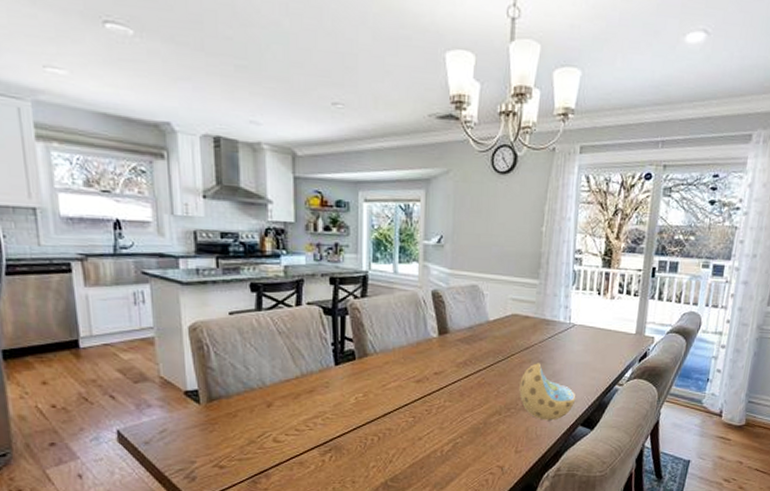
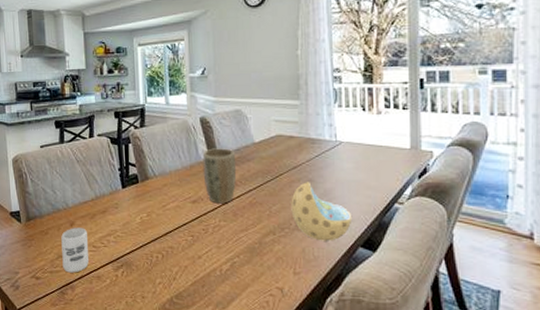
cup: none [254,409,290,460] -> present [61,227,90,273]
plant pot: none [431,325,468,384] -> present [202,148,237,204]

